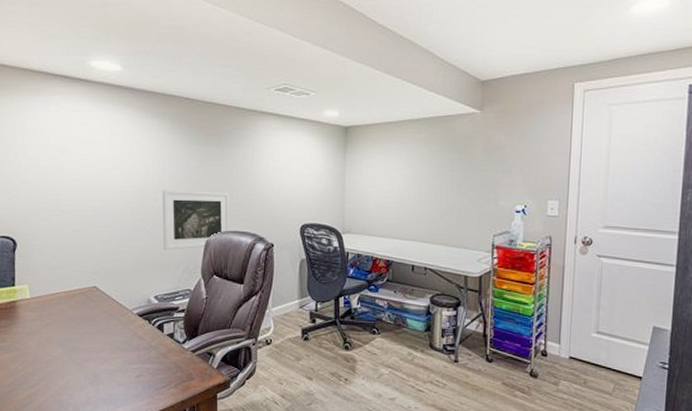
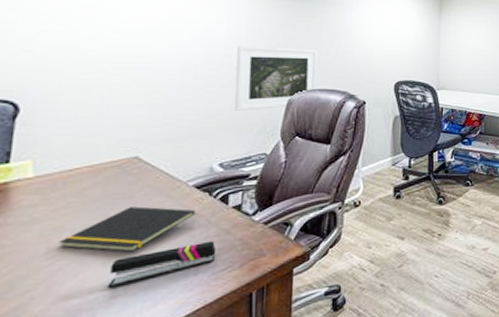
notepad: none [50,327,140,364] -> present [58,206,196,253]
stapler: none [84,361,157,391] -> present [107,240,217,289]

